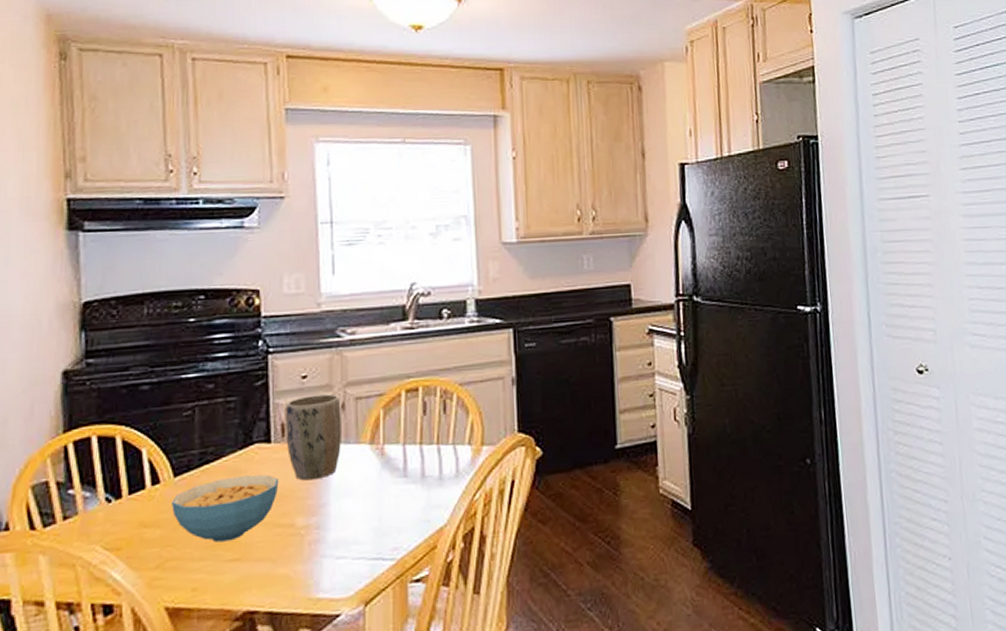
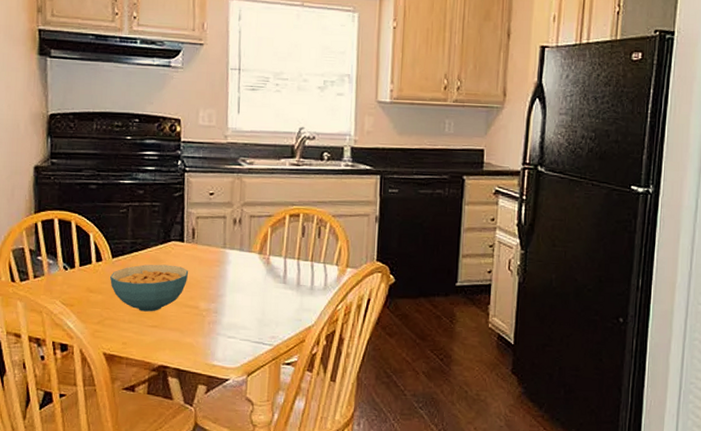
plant pot: present [286,394,341,481] -> none [195,209,239,276]

